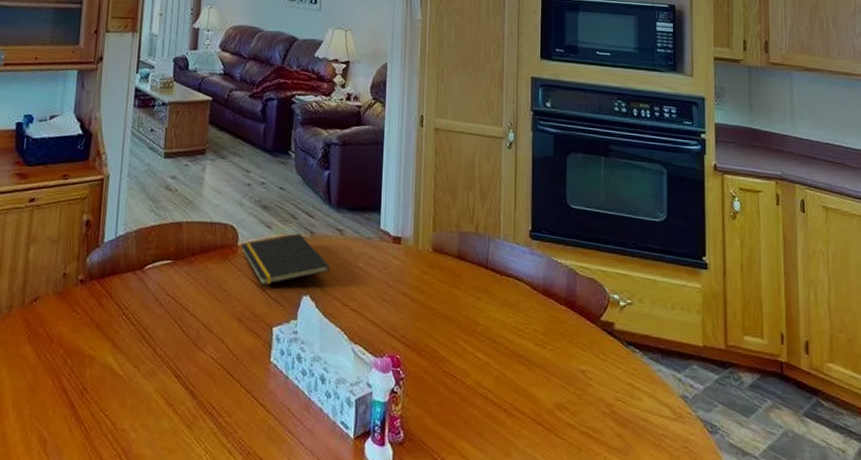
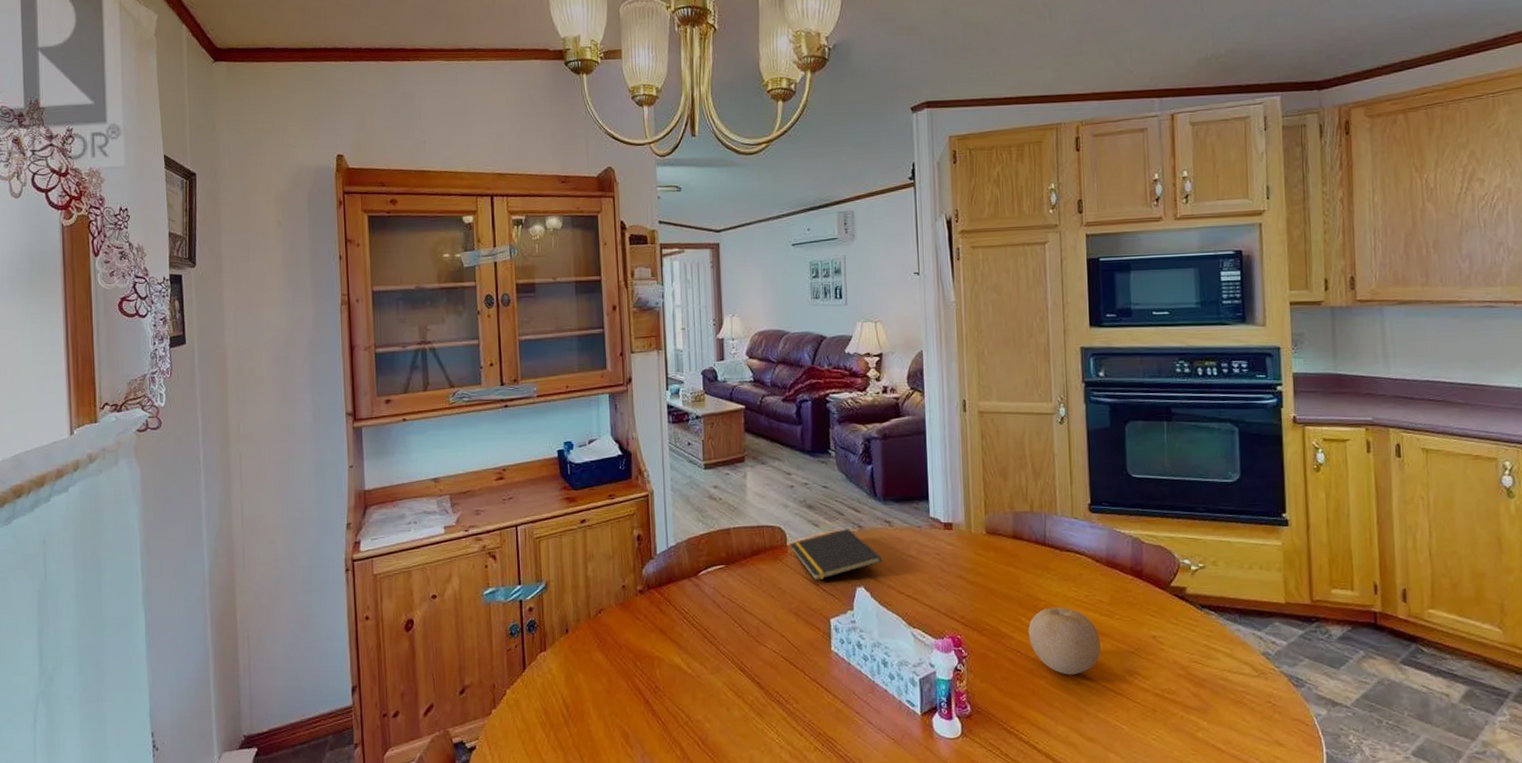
fruit: none [465,332,533,406] -> present [1028,607,1101,675]

